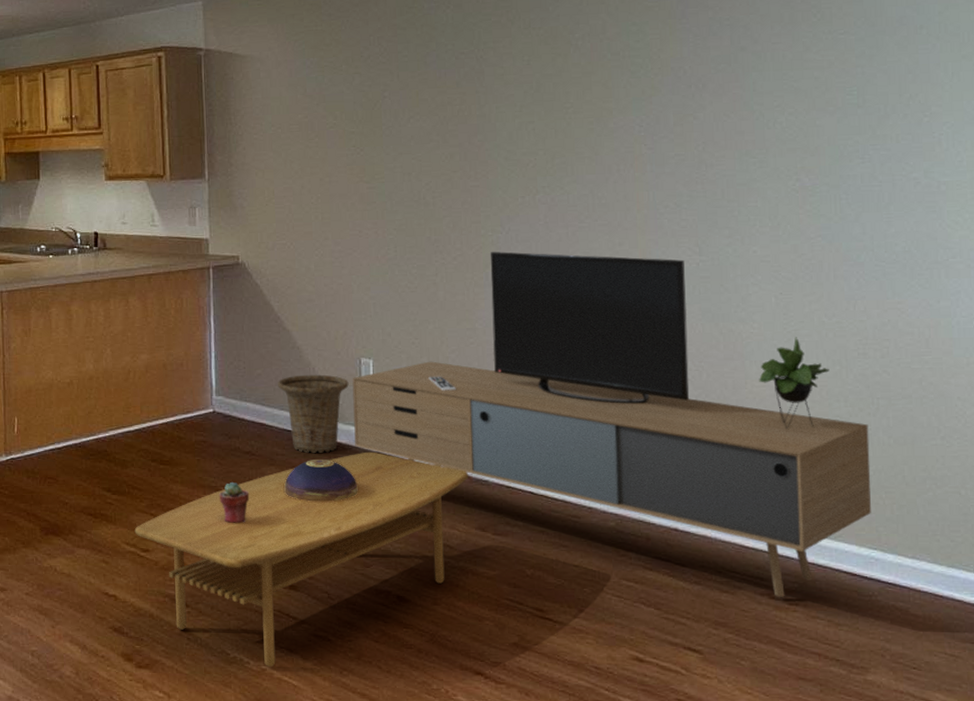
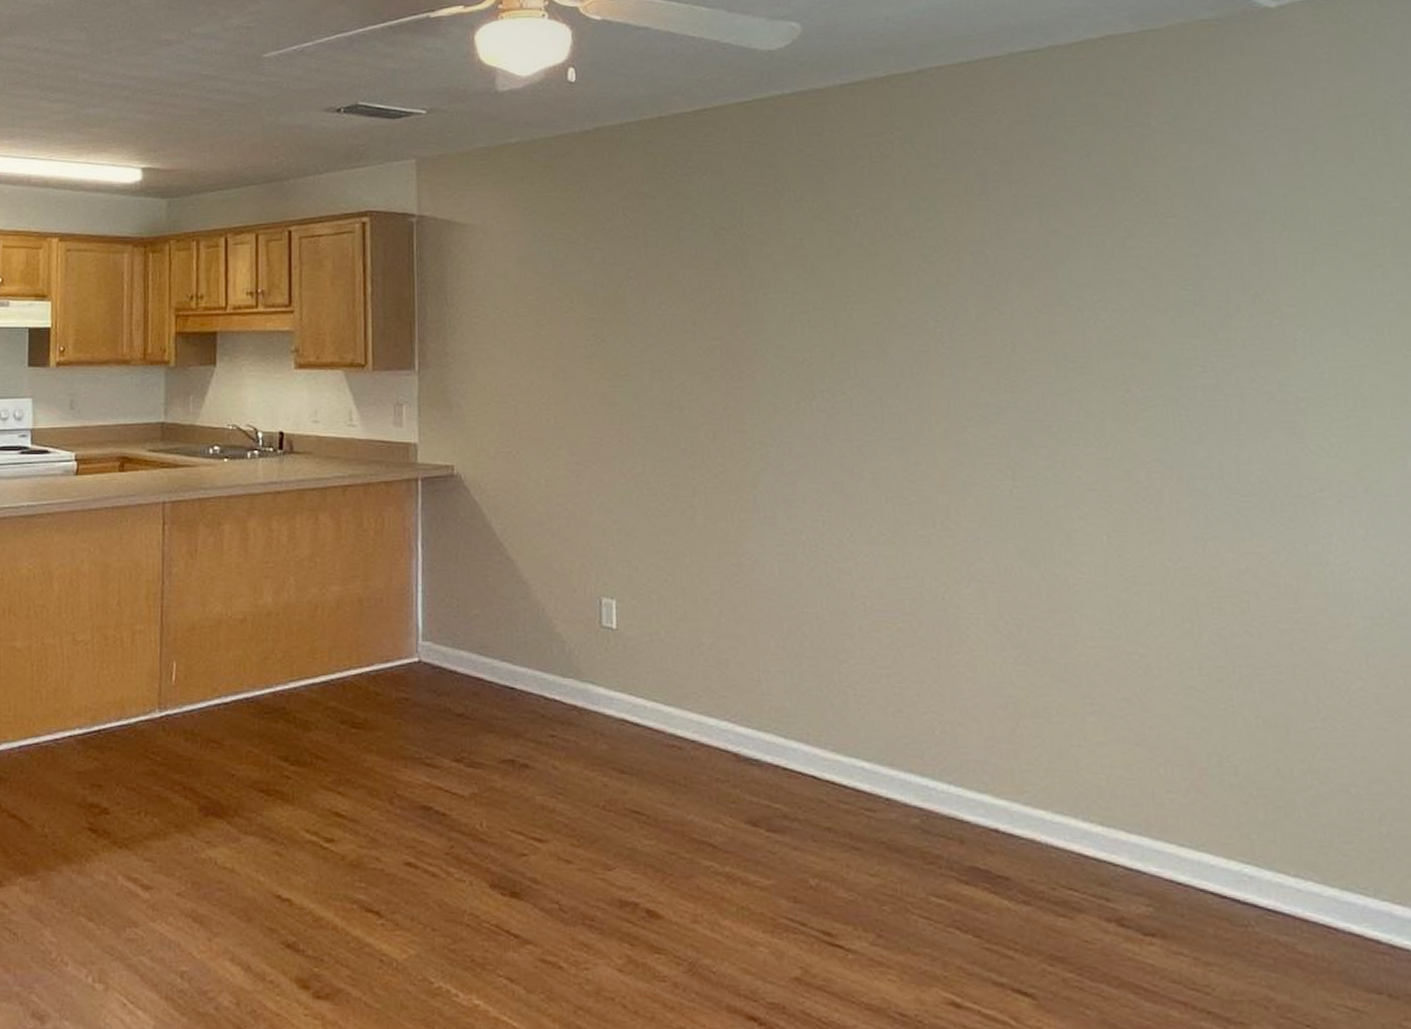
coffee table: present [134,451,469,668] -> none [317,718,736,1003]
potted succulent: present [219,481,250,524] -> none [424,752,462,809]
basket: present [278,374,349,454] -> none [499,617,587,719]
decorative bowl: present [283,458,359,503] -> none [504,725,599,783]
media console: present [352,251,871,597] -> none [591,469,1240,925]

